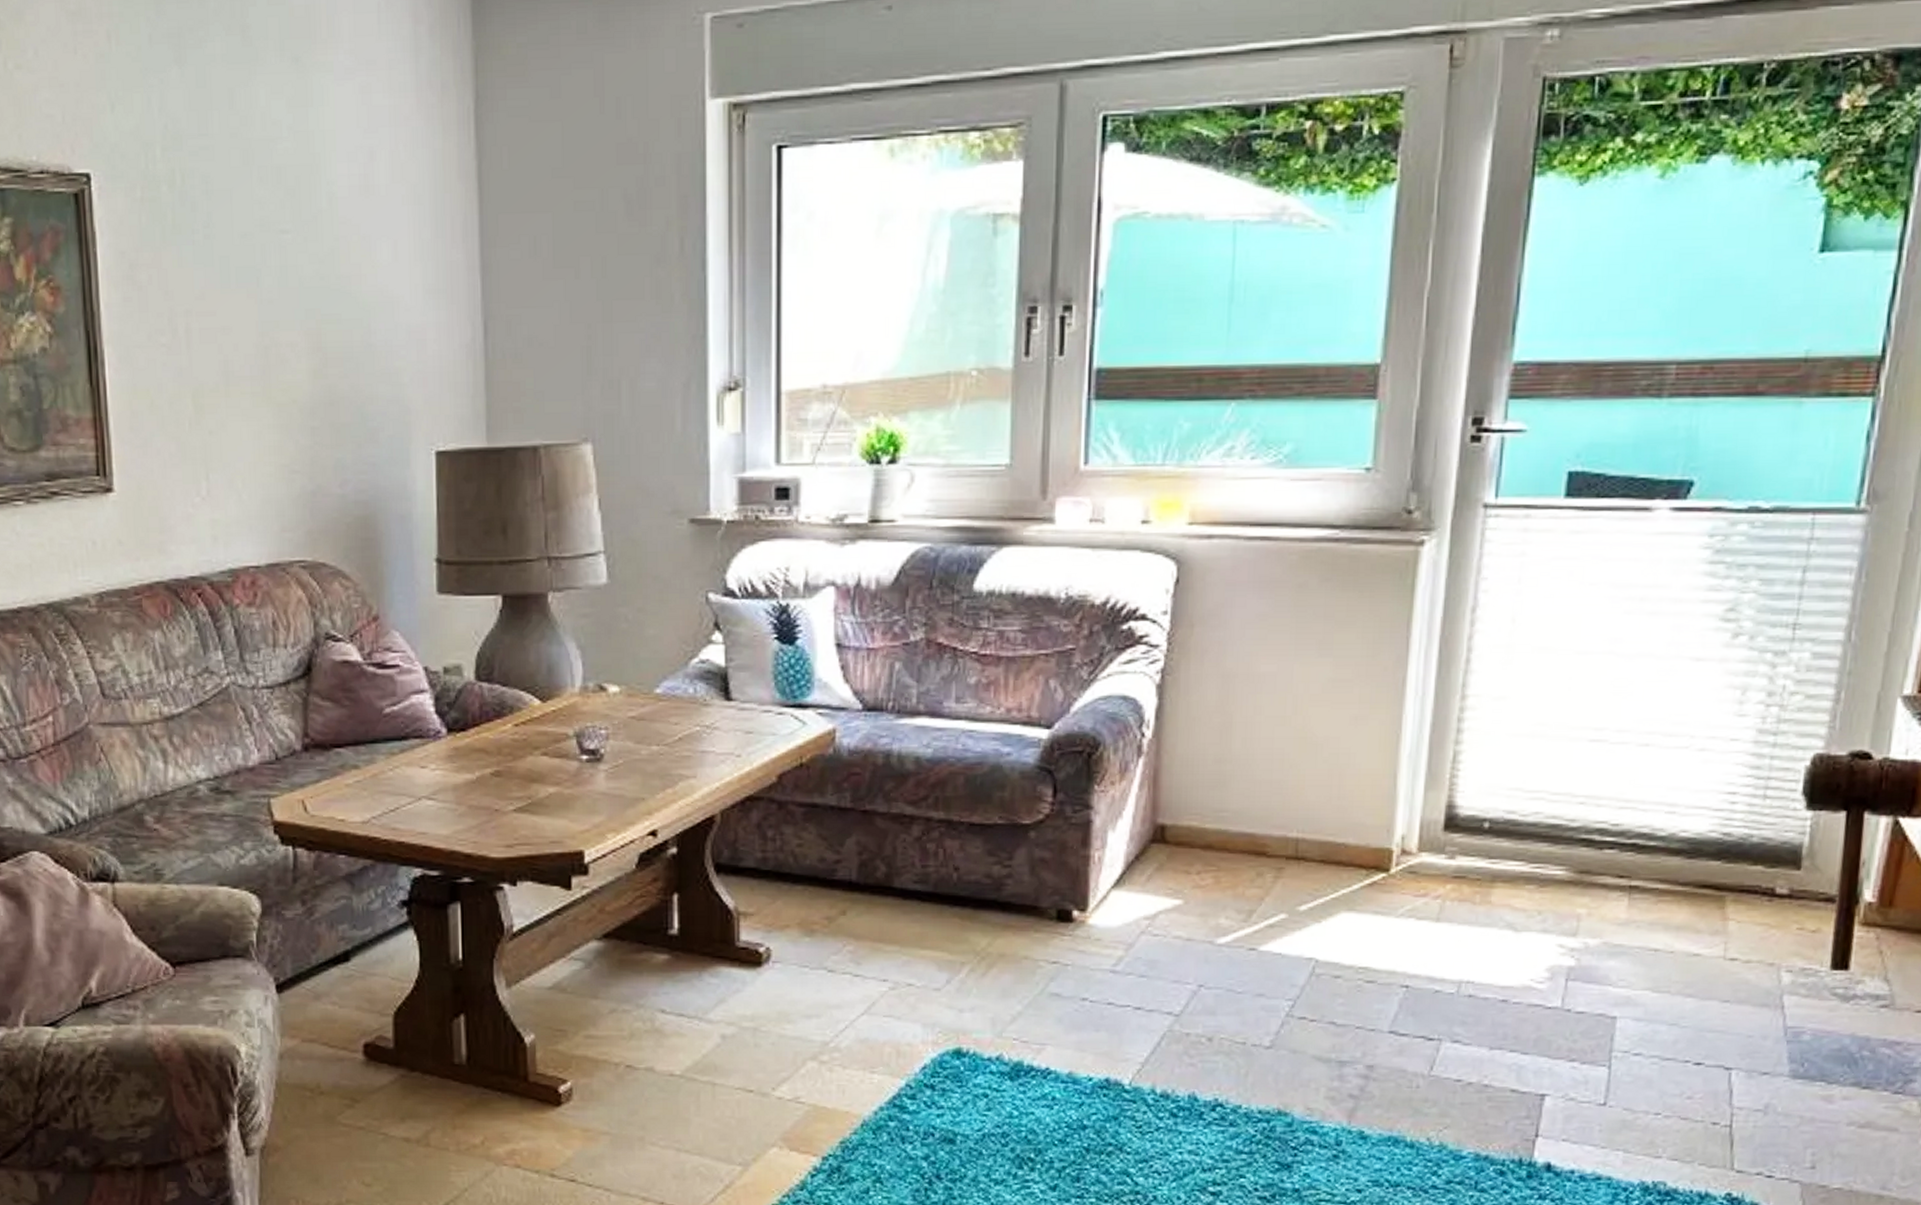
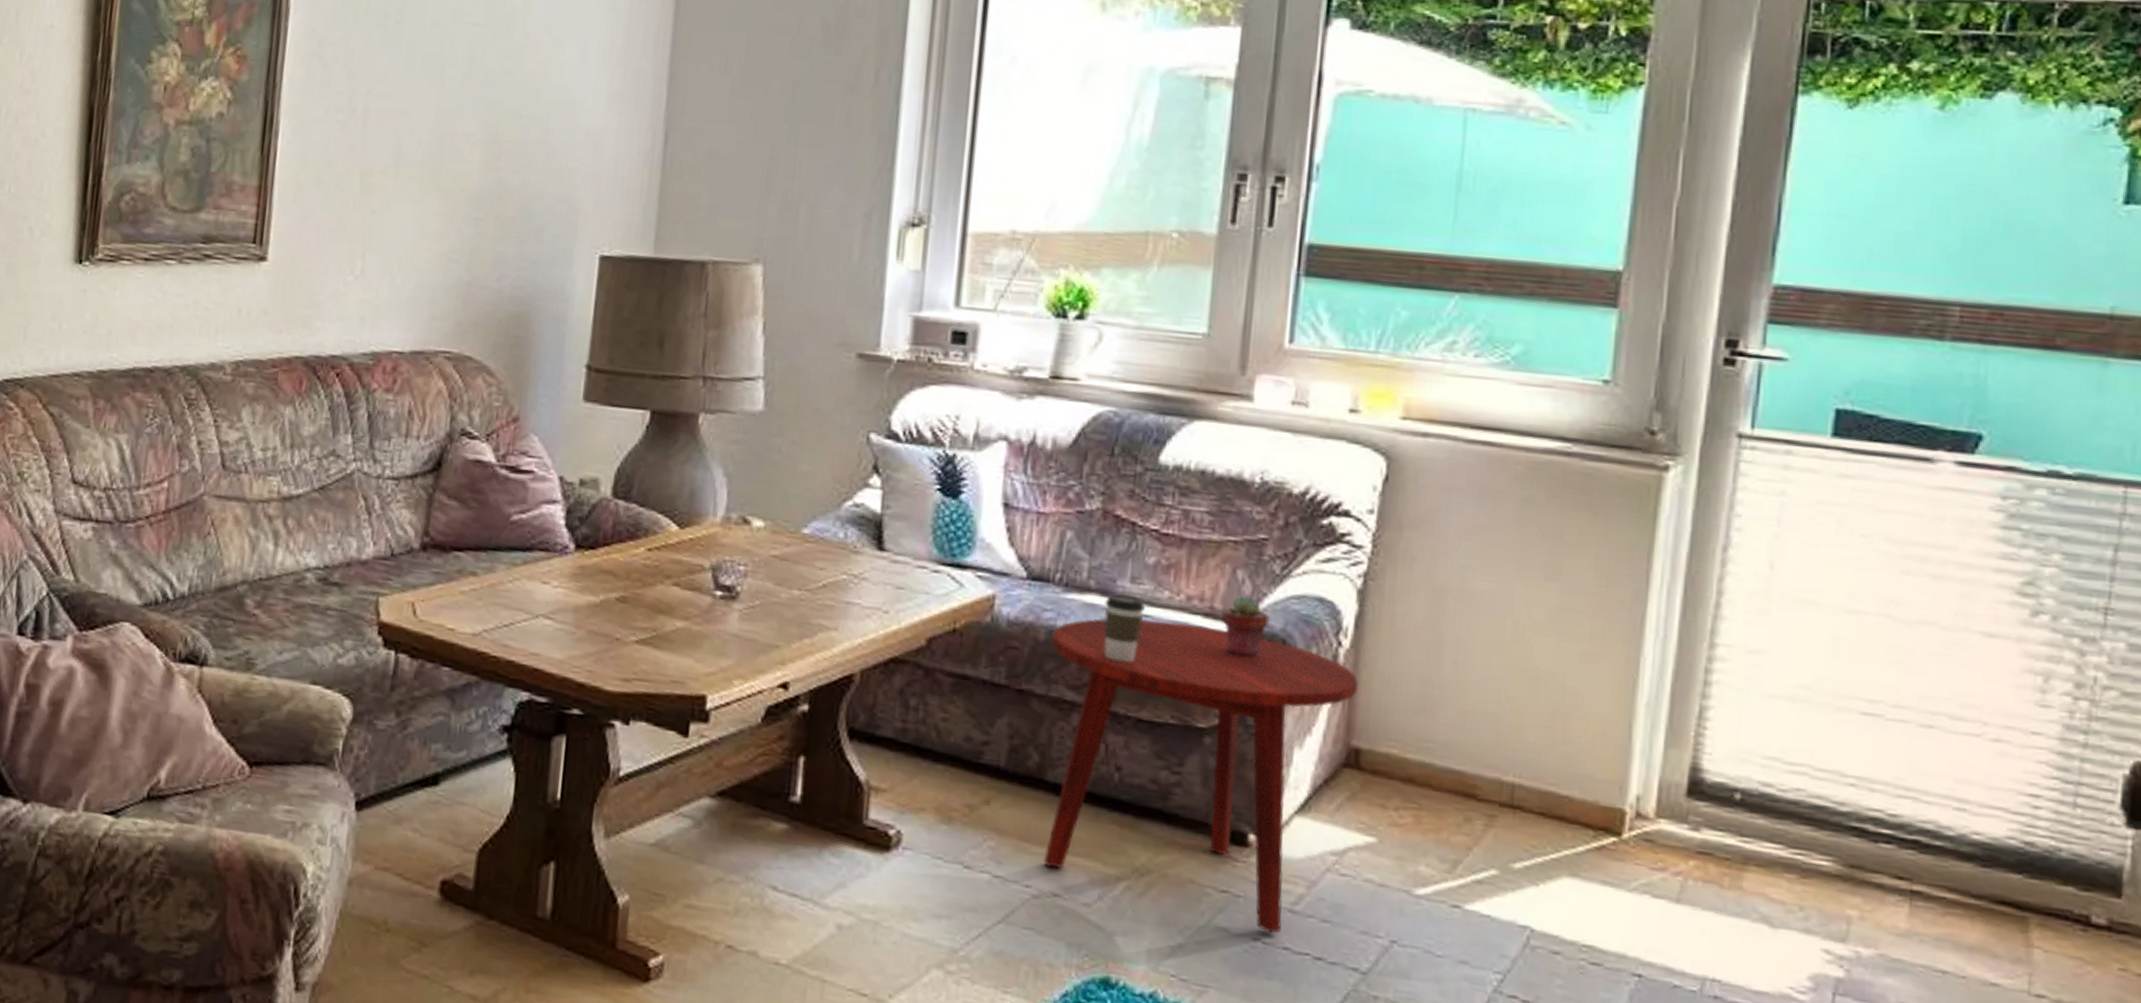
side table: none [888,733,1161,993] -> present [1043,618,1359,934]
coffee cup: none [934,713,970,775] -> present [1104,593,1145,662]
potted succulent: none [1038,701,1080,756] -> present [1221,595,1270,657]

